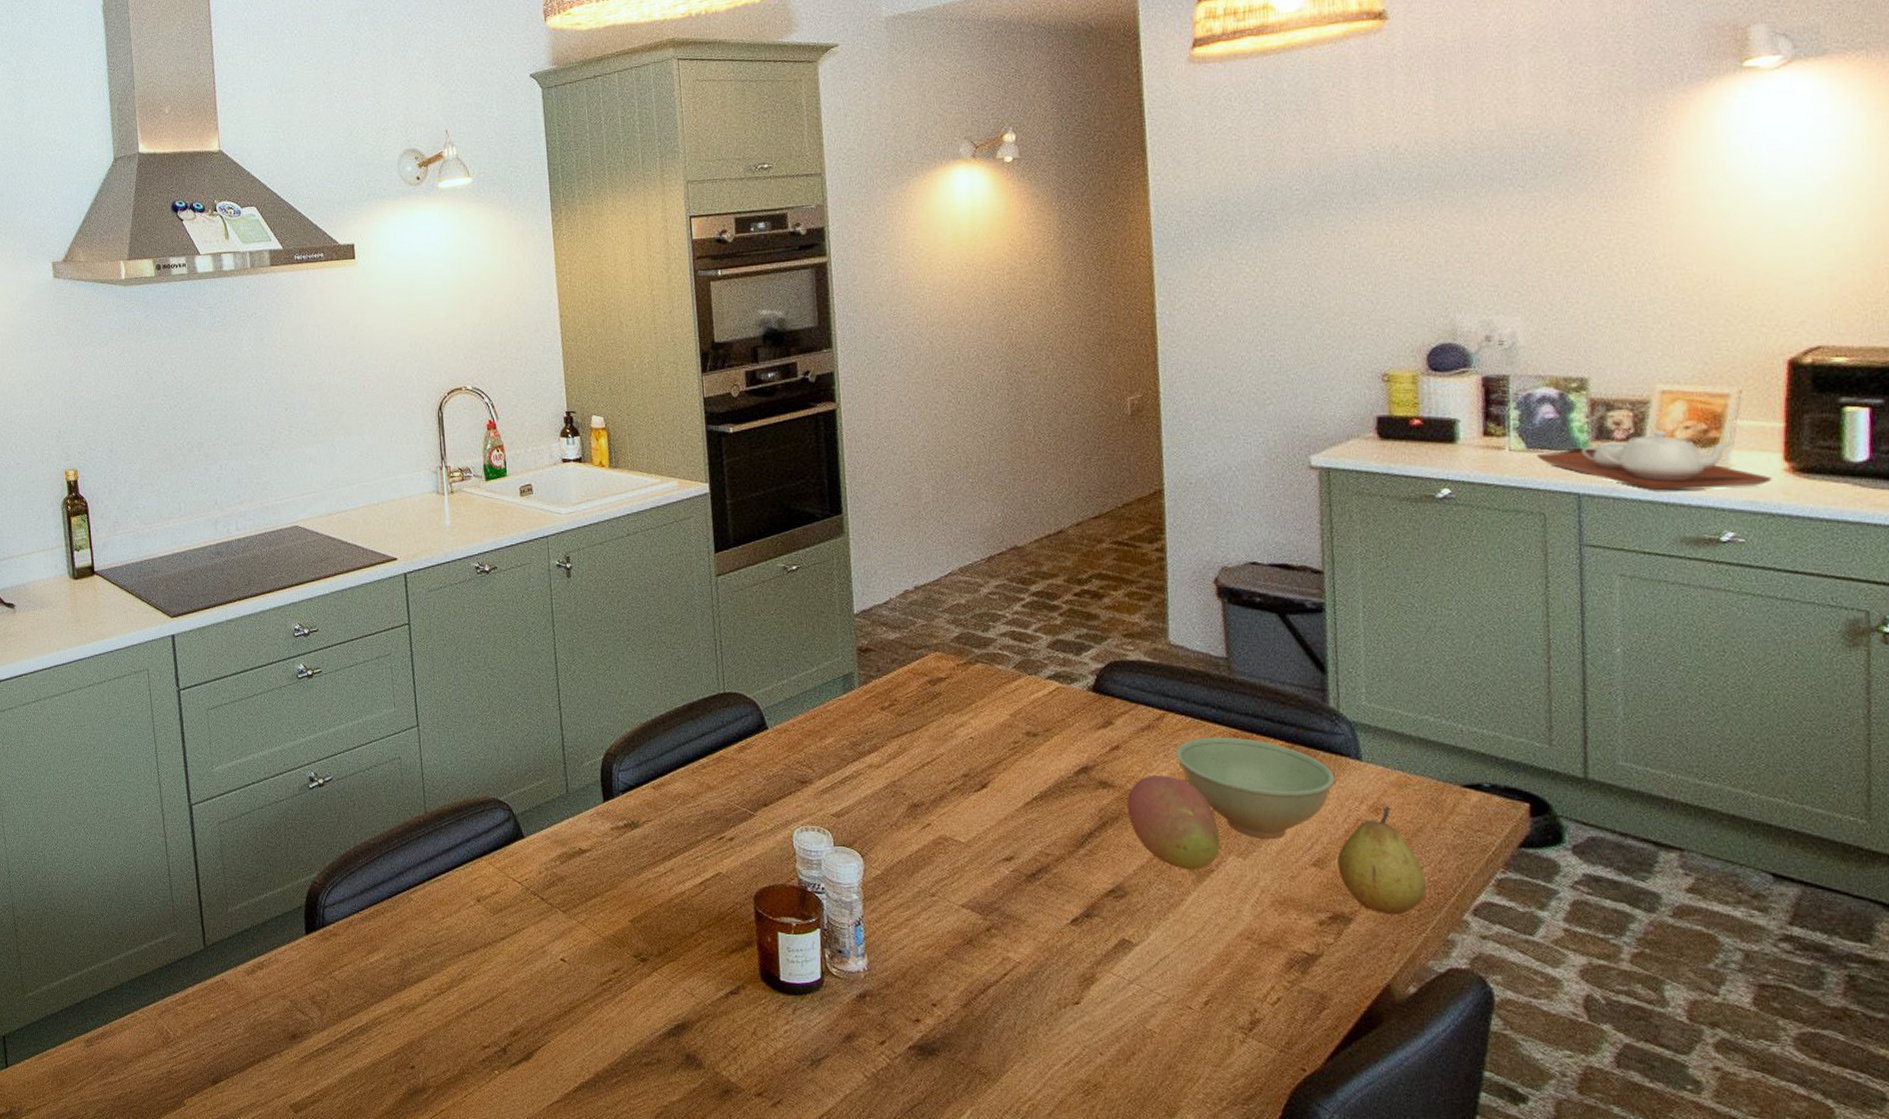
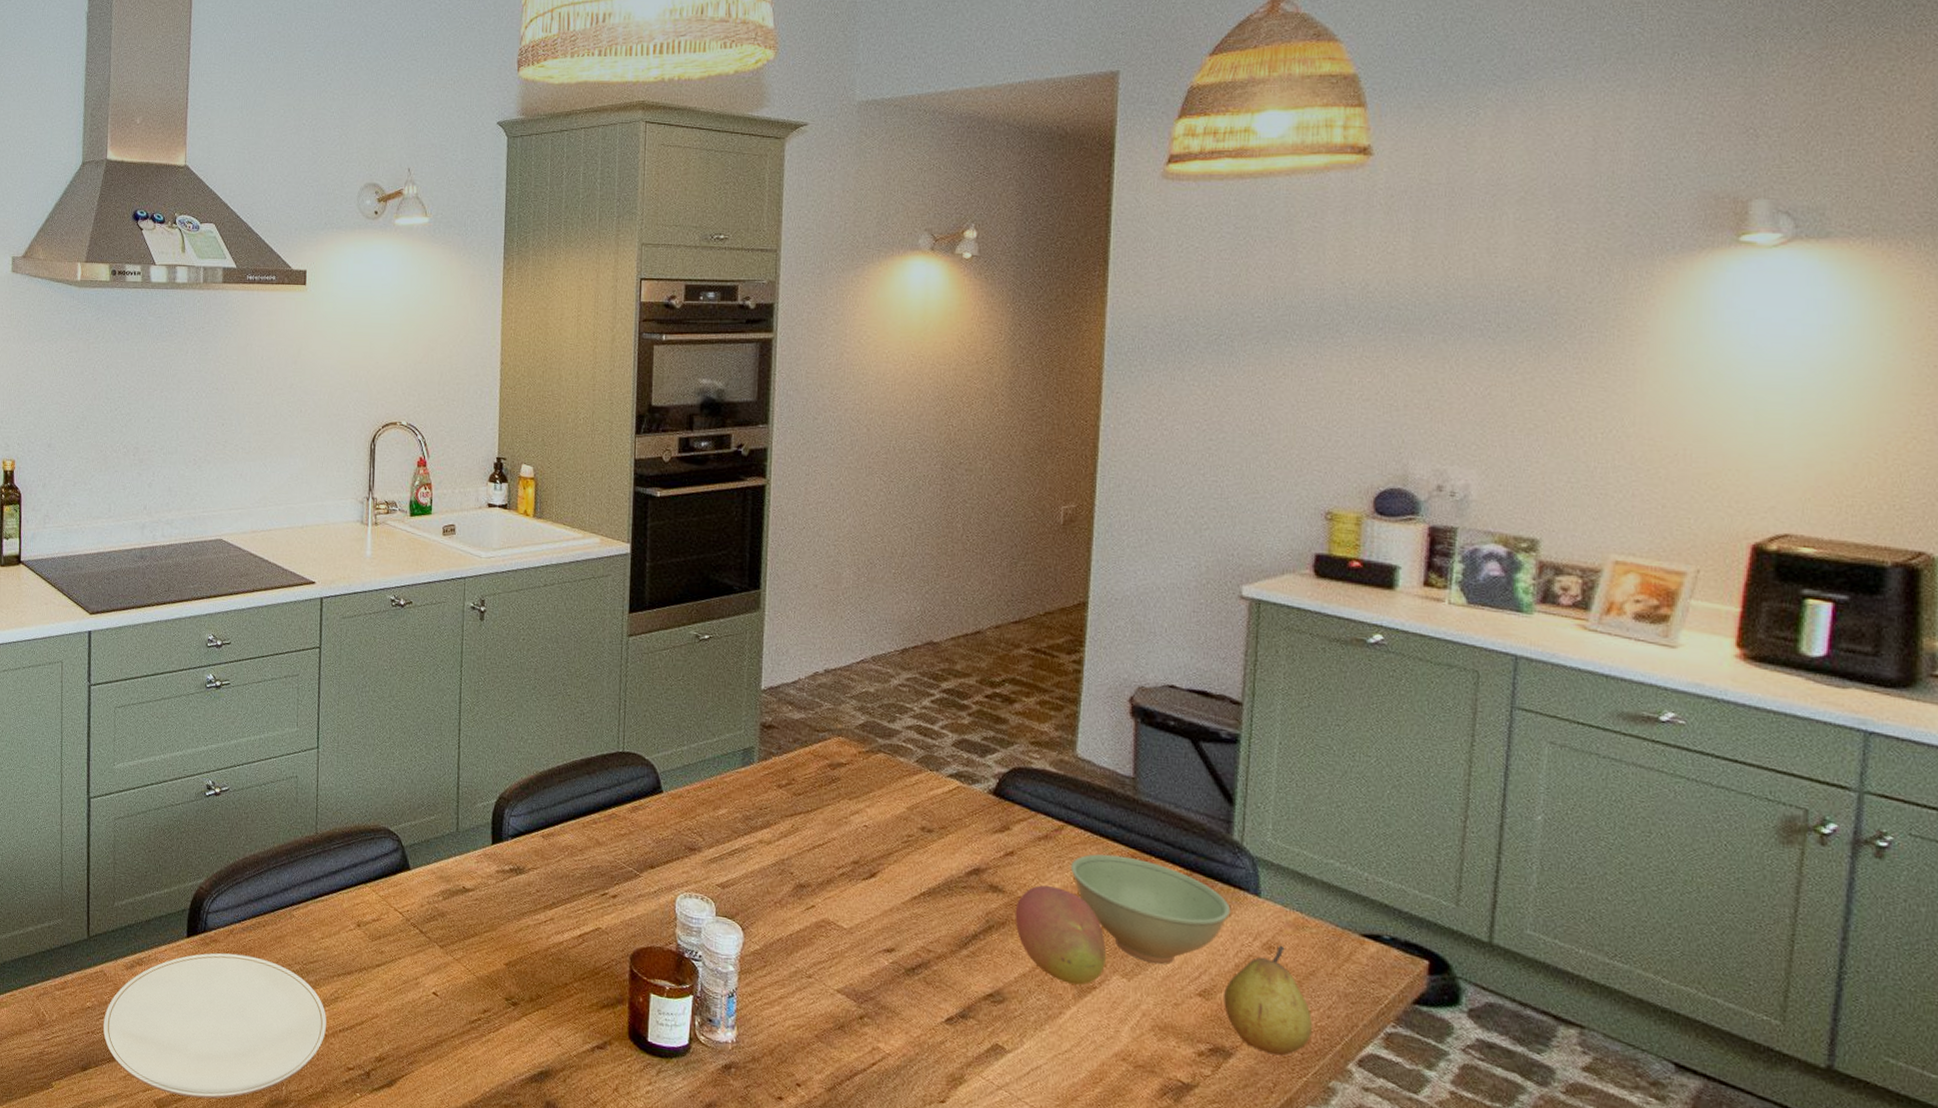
plate: none [230,945,458,1097] -> present [103,952,327,1099]
tea set: present [1535,430,1772,491] -> none [1475,593,1720,669]

